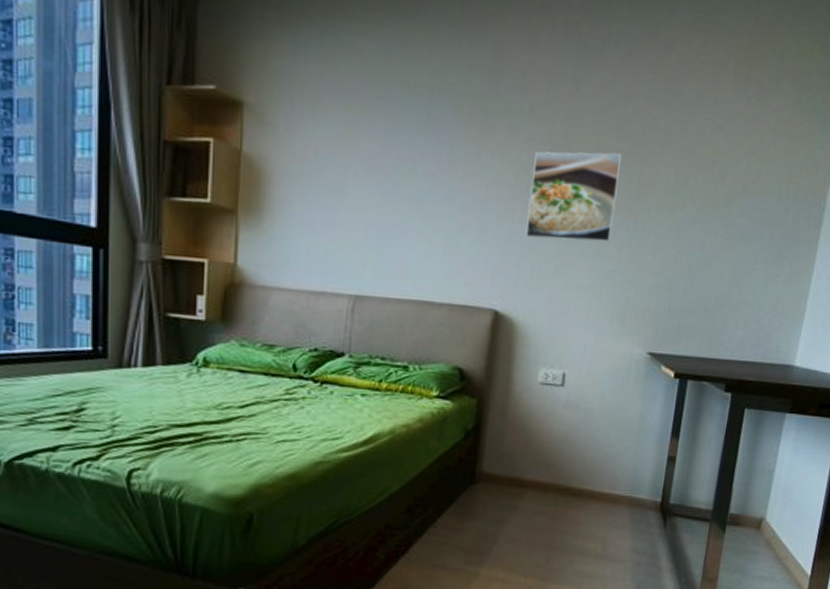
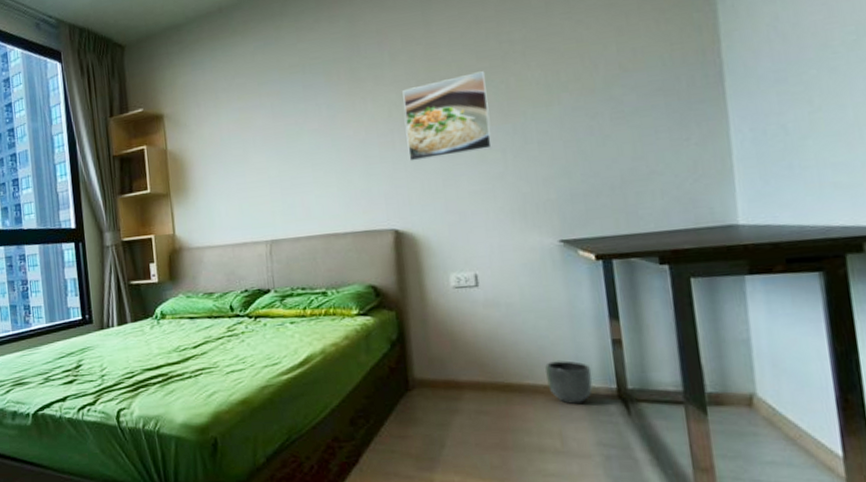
planter: none [603,470,645,513] -> present [545,360,593,404]

